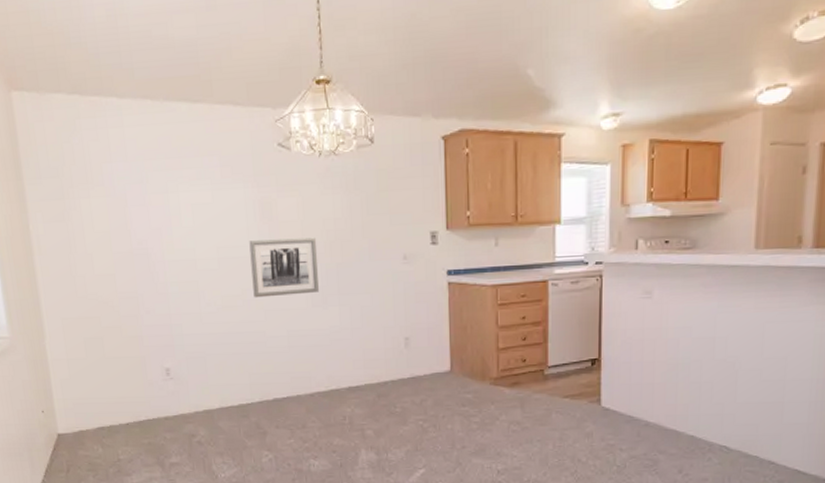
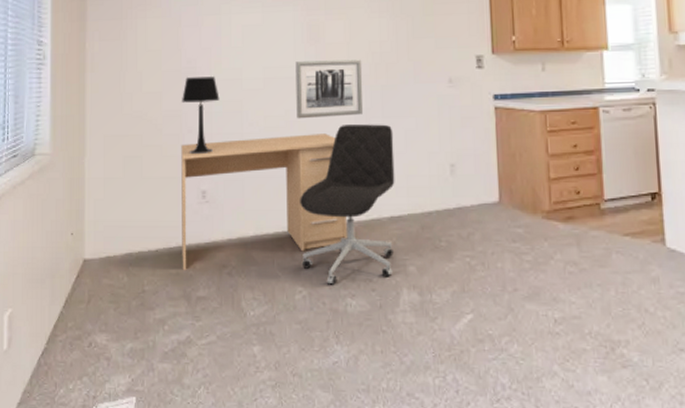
table lamp: none [136,257,175,335] -> present [182,76,220,155]
desk: none [140,311,308,441] -> present [181,133,347,271]
office chair: none [261,301,352,449] -> present [300,124,395,285]

